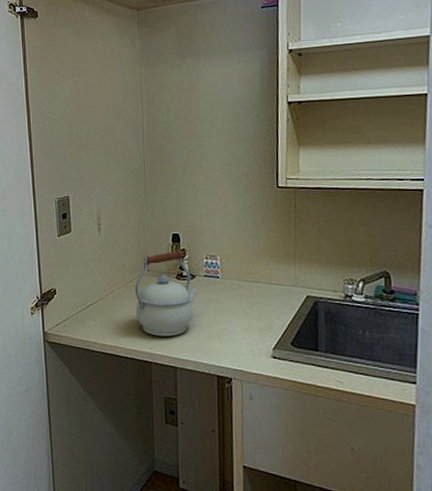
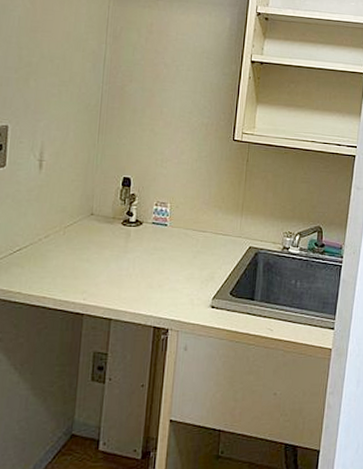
kettle: present [134,250,198,336] -> none [71,195,144,286]

